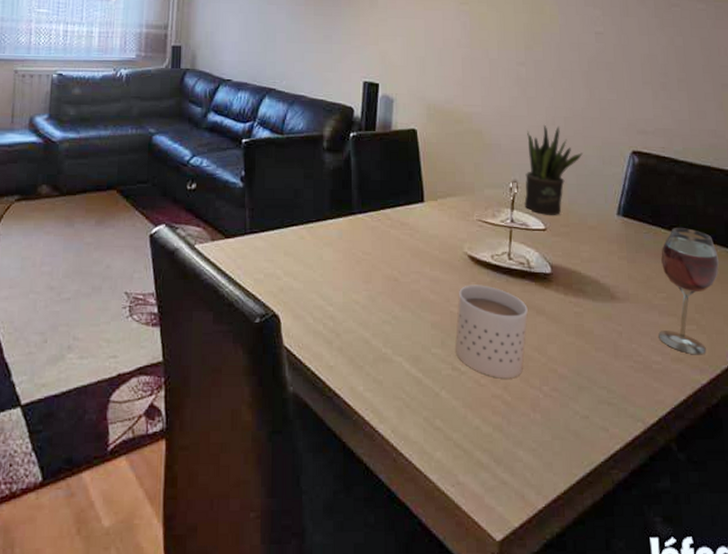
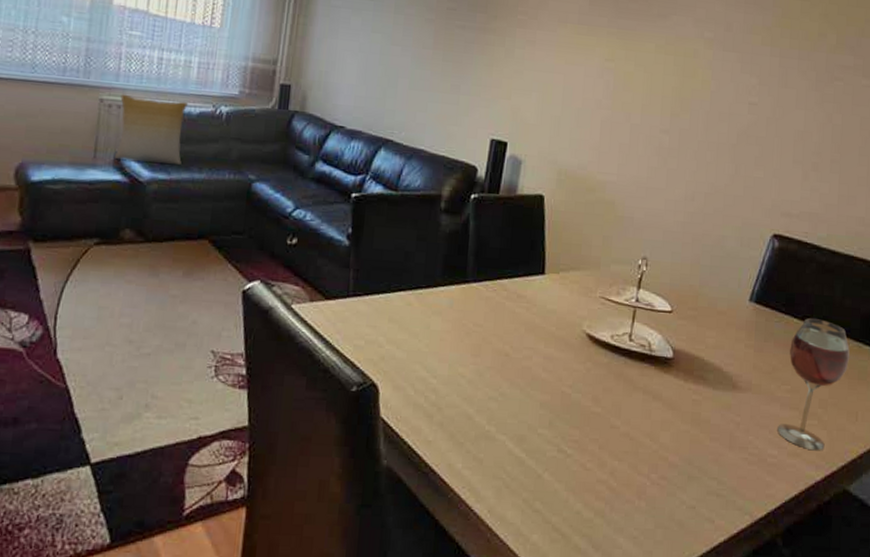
pillow: none [29,64,91,125] -> present [114,94,188,166]
mug: present [455,285,528,379] -> none [563,364,644,464]
potted plant: present [524,124,584,215] -> none [652,199,722,297]

